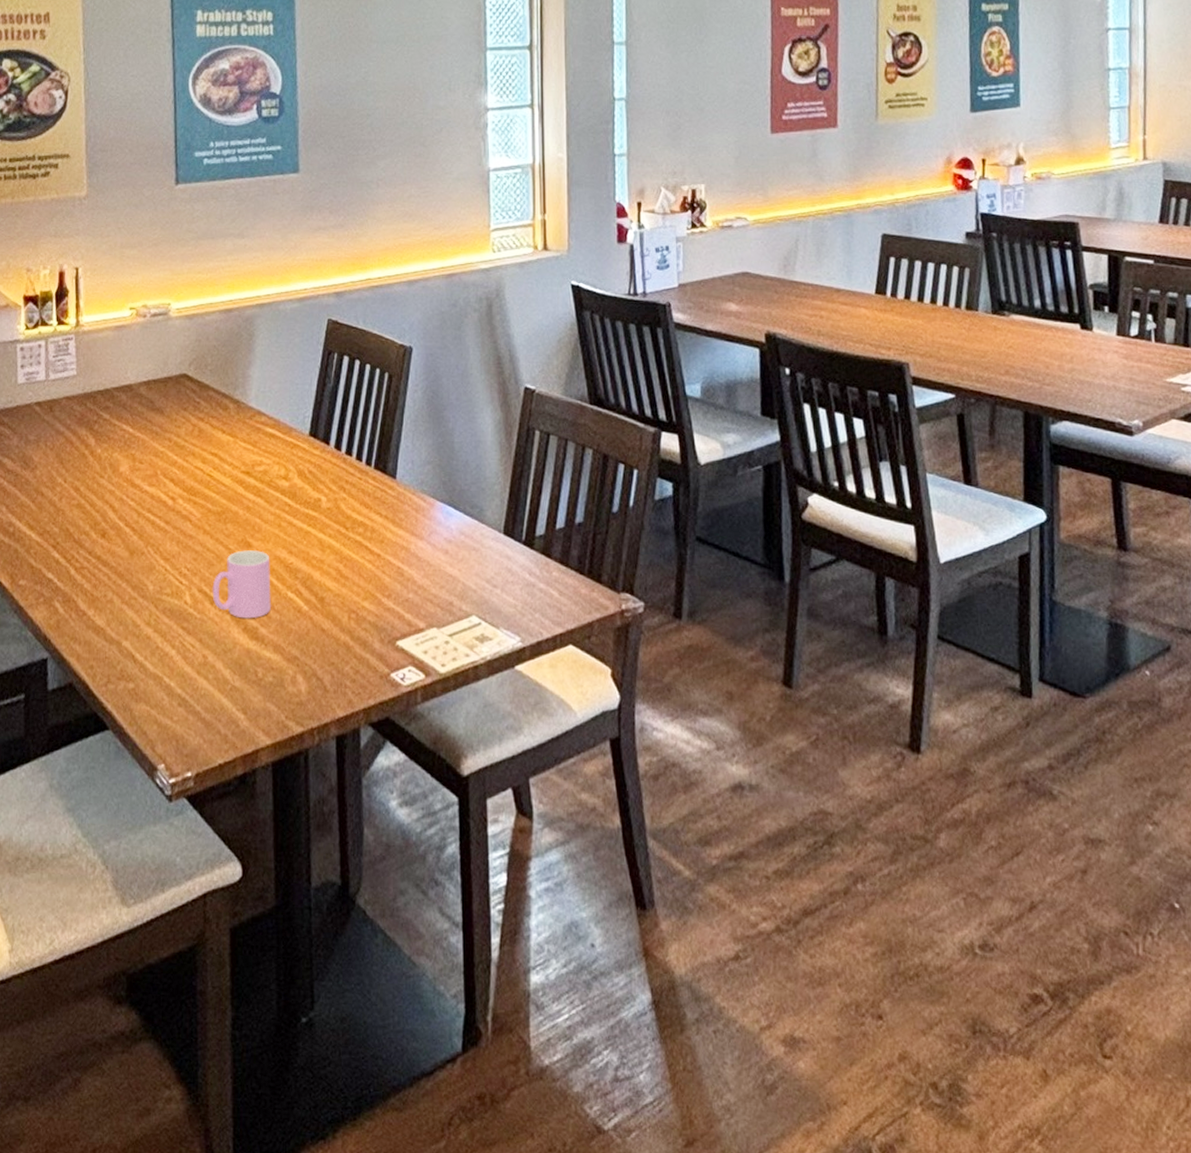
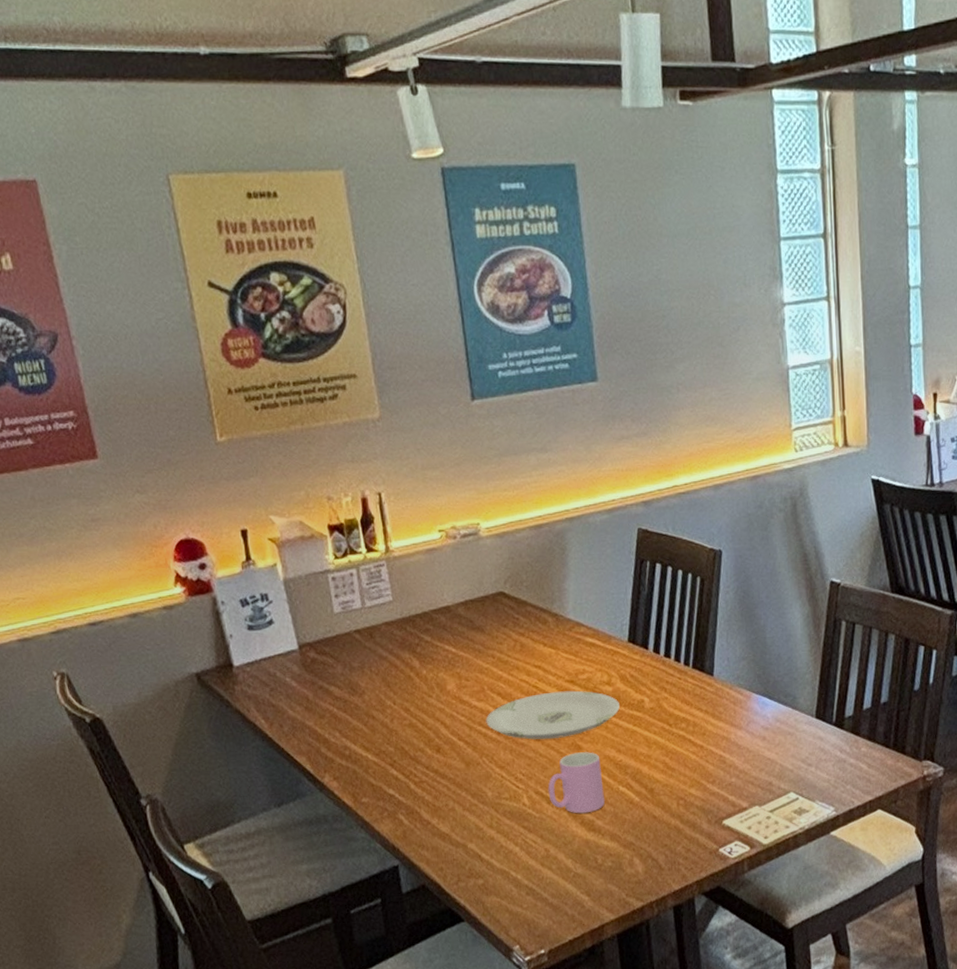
plate: none [155,482,295,534] -> present [486,690,620,740]

